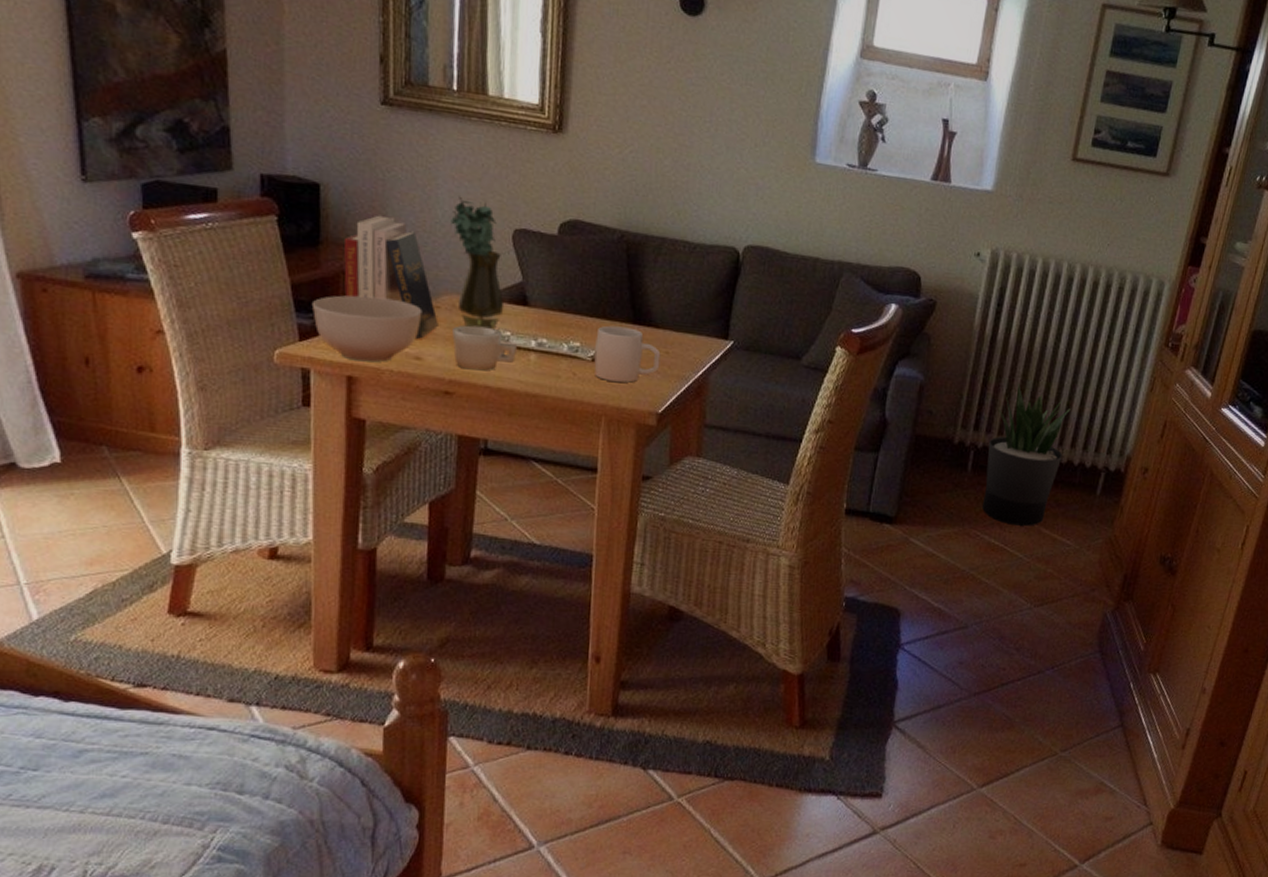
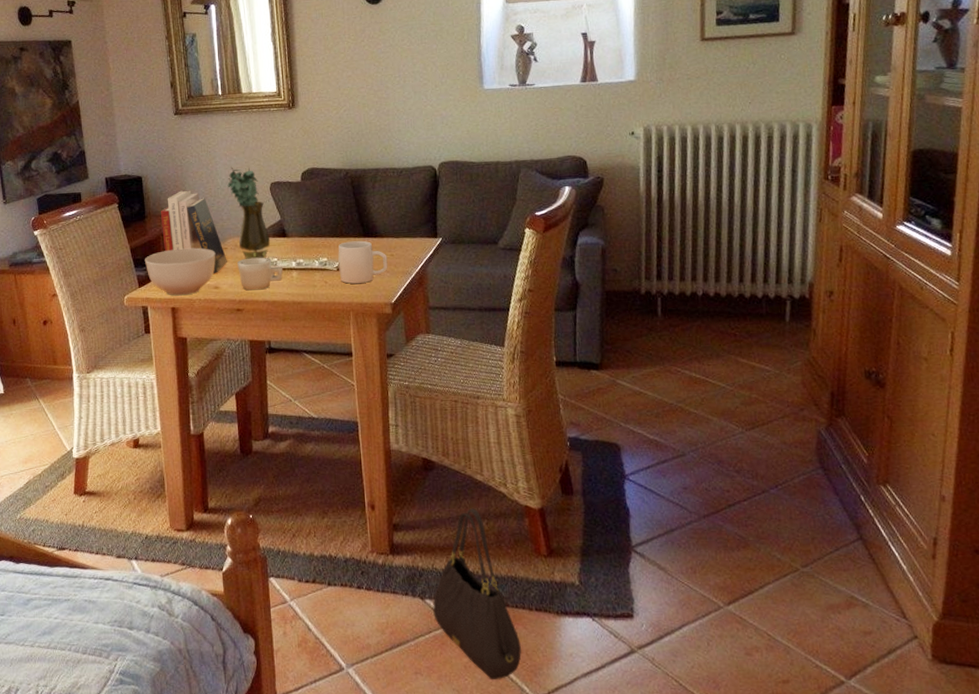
handbag: none [655,669,753,860] -> present [433,508,521,679]
planter: present [982,382,1071,526] -> none [673,233,746,358]

